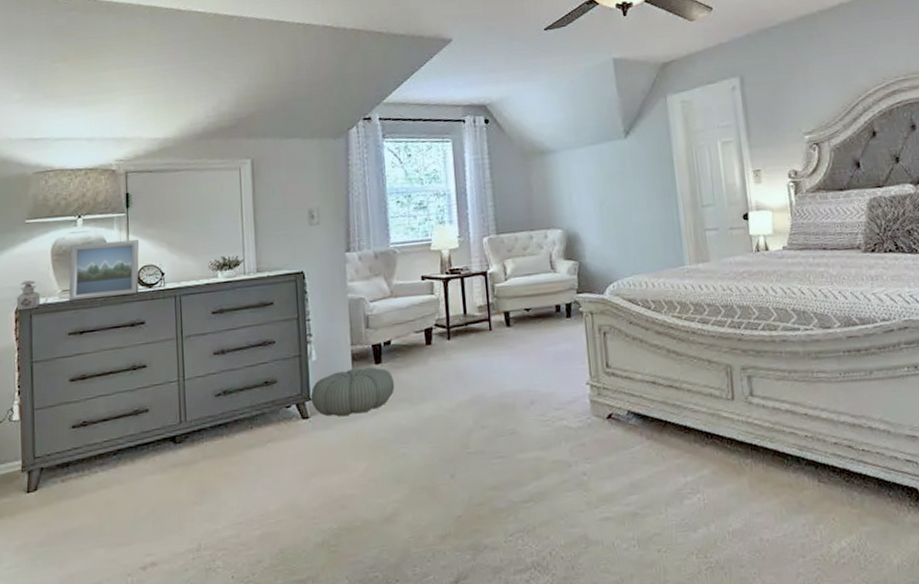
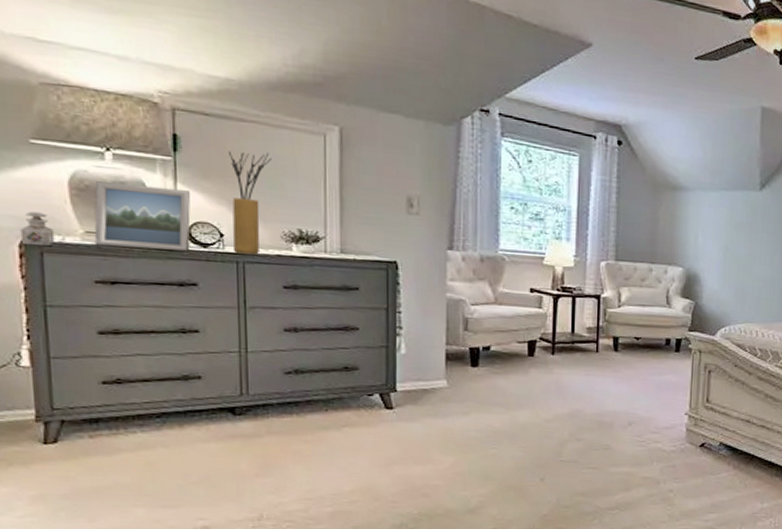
vase: none [167,193,200,288] -> present [229,152,272,255]
pouf: present [311,367,395,417] -> none [397,368,491,412]

